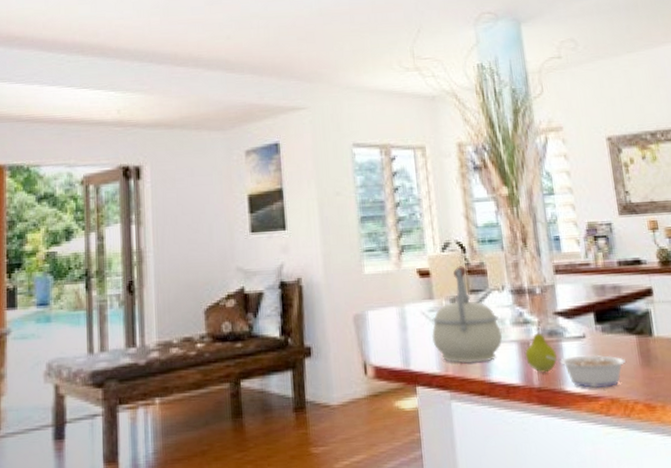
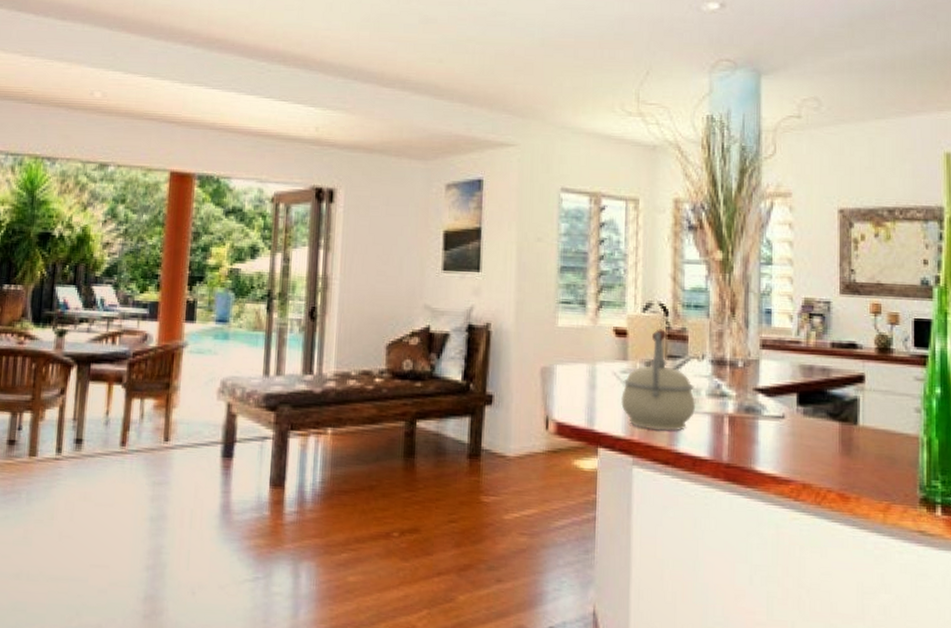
fruit: present [524,321,558,373] -> none [717,396,752,449]
legume: present [546,354,626,389] -> none [740,432,824,473]

